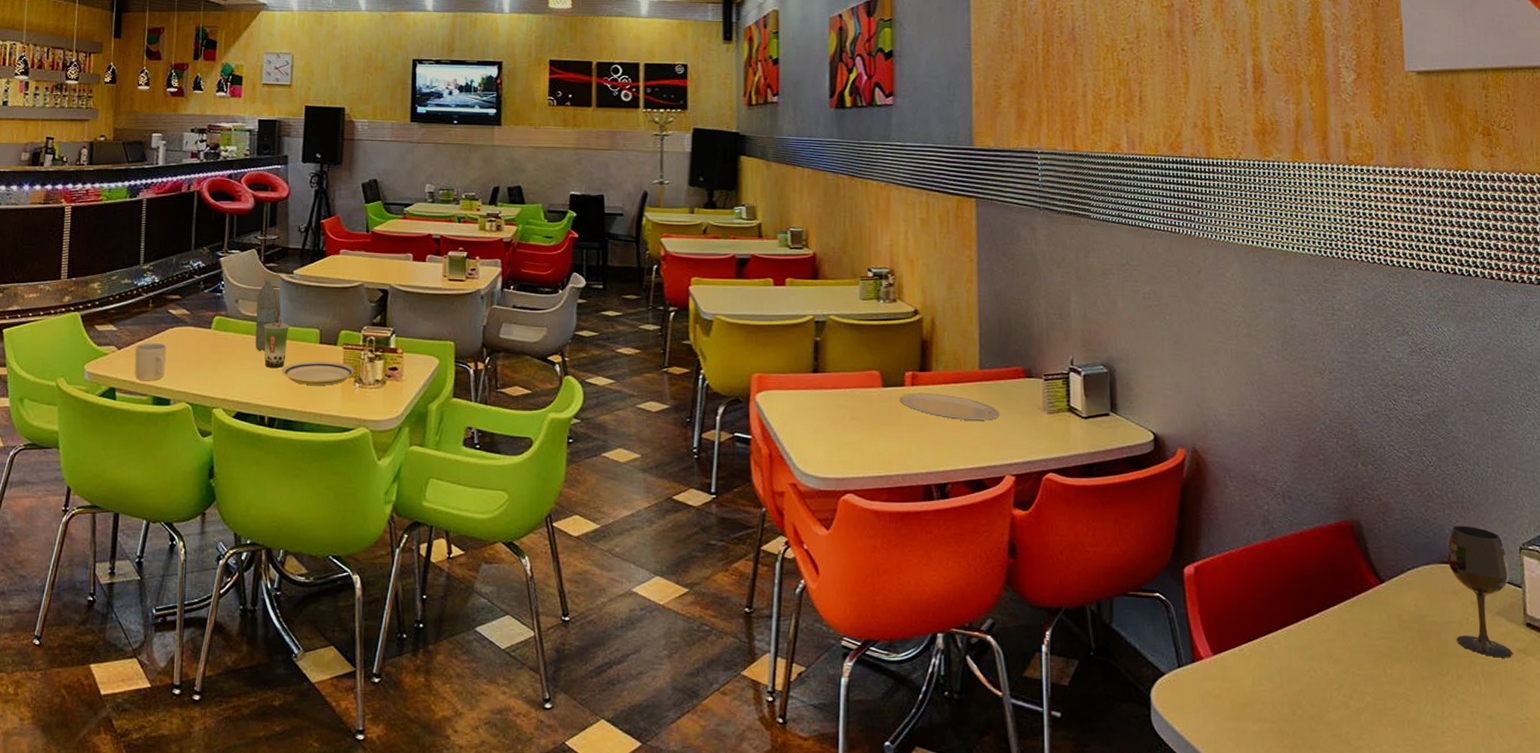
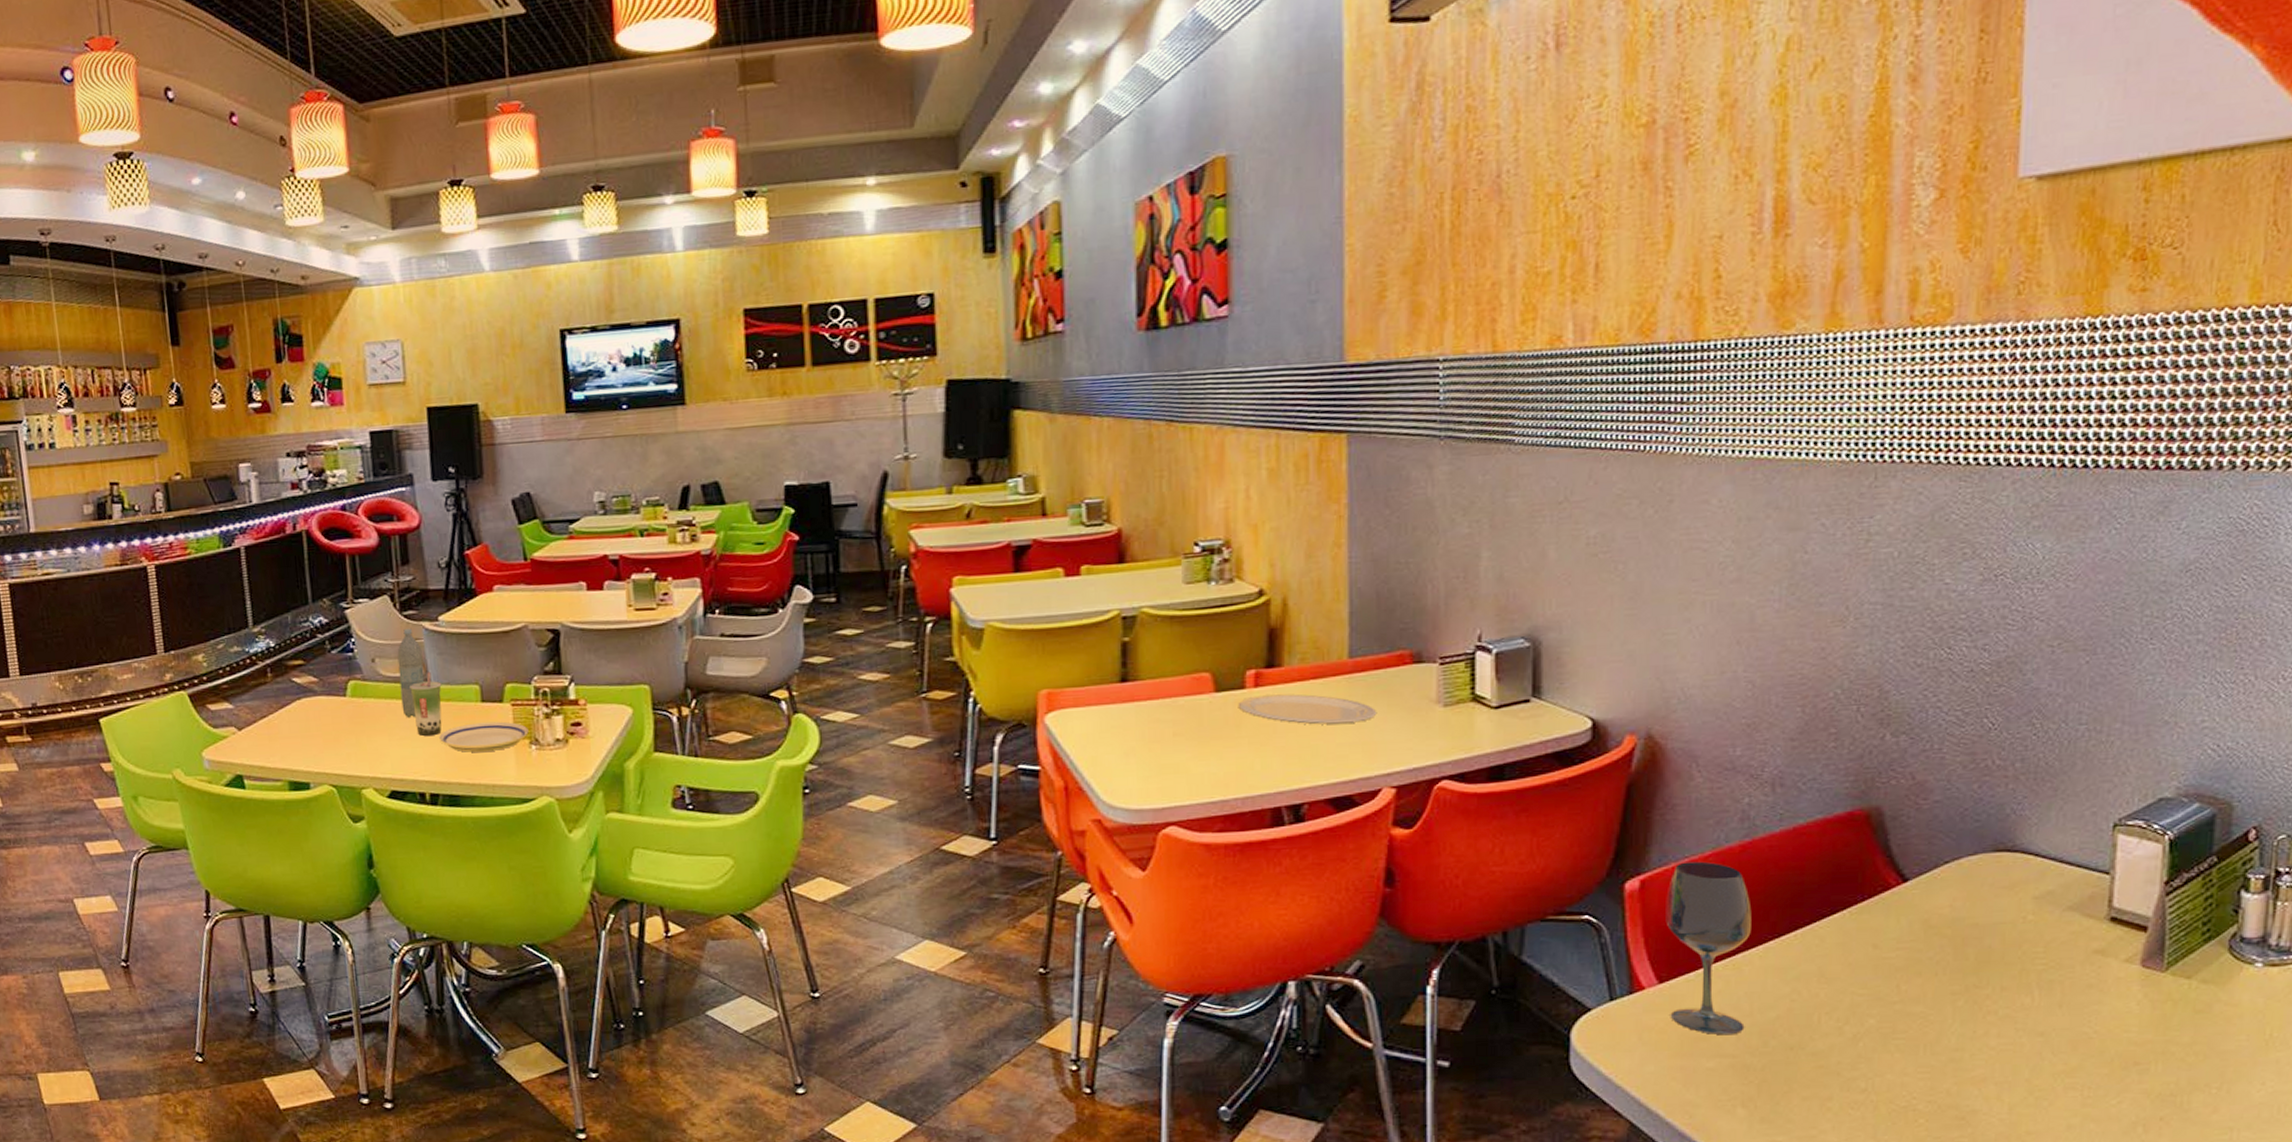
mug: present [134,343,167,381] -> none [258,719,299,765]
wineglass: none [1214,554,1278,703] -> present [1665,861,1752,1036]
wine glass: present [1448,525,1513,658] -> none [2005,801,2095,962]

